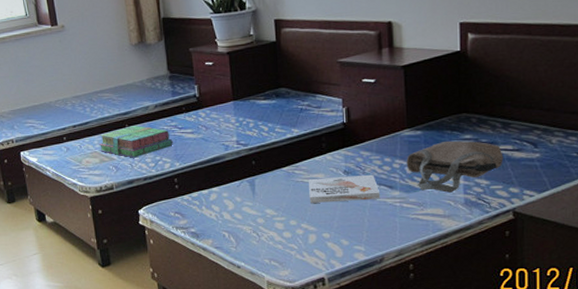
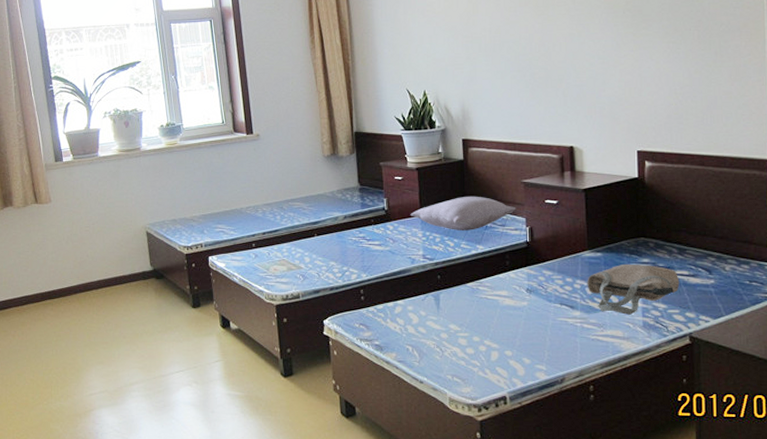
stack of books: present [98,125,173,158] -> none [287,235,361,267]
pillow: none [222,78,332,115] -> present [410,196,516,230]
book: present [309,174,381,203] -> none [492,293,562,320]

